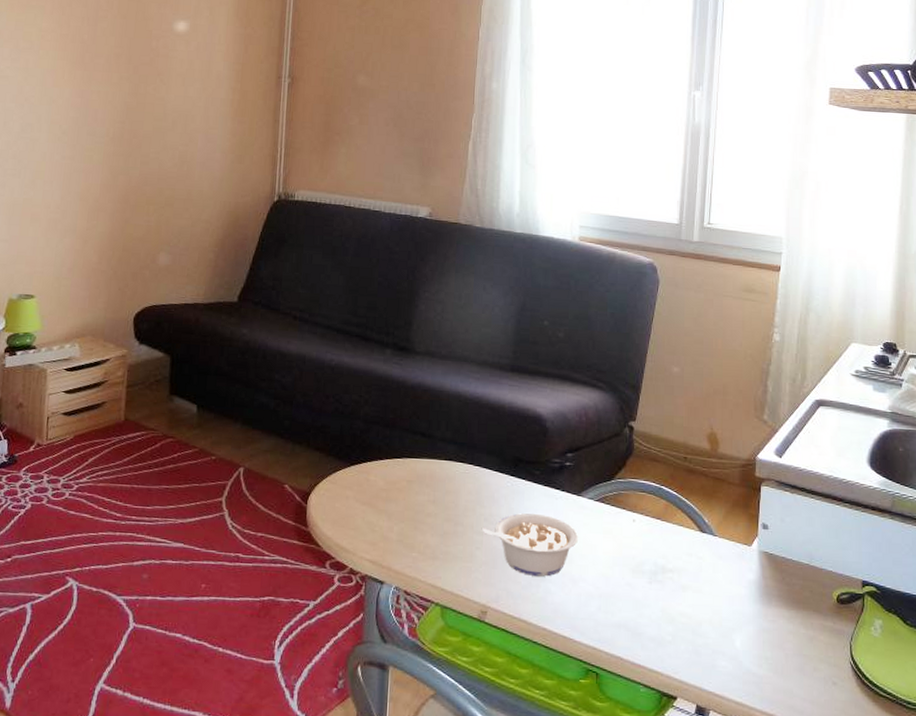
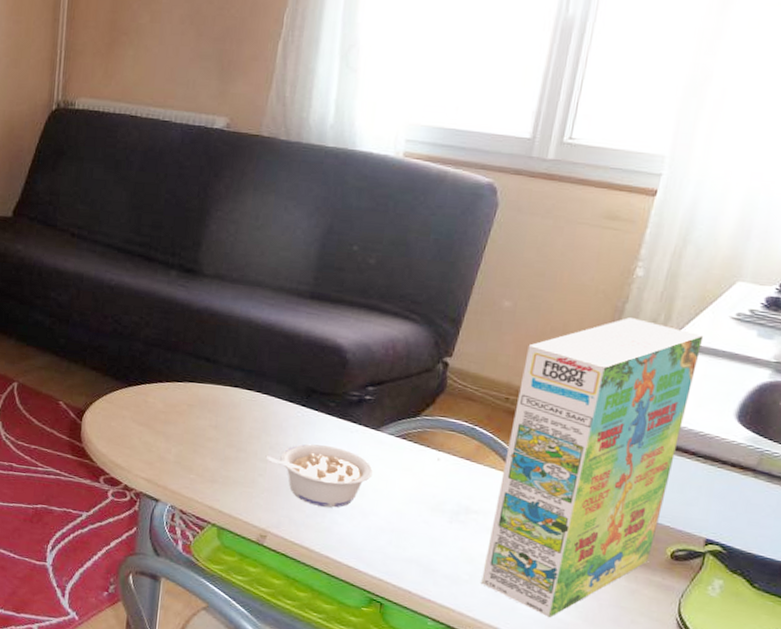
cereal box: none [683,378,834,673] -> present [481,317,704,618]

